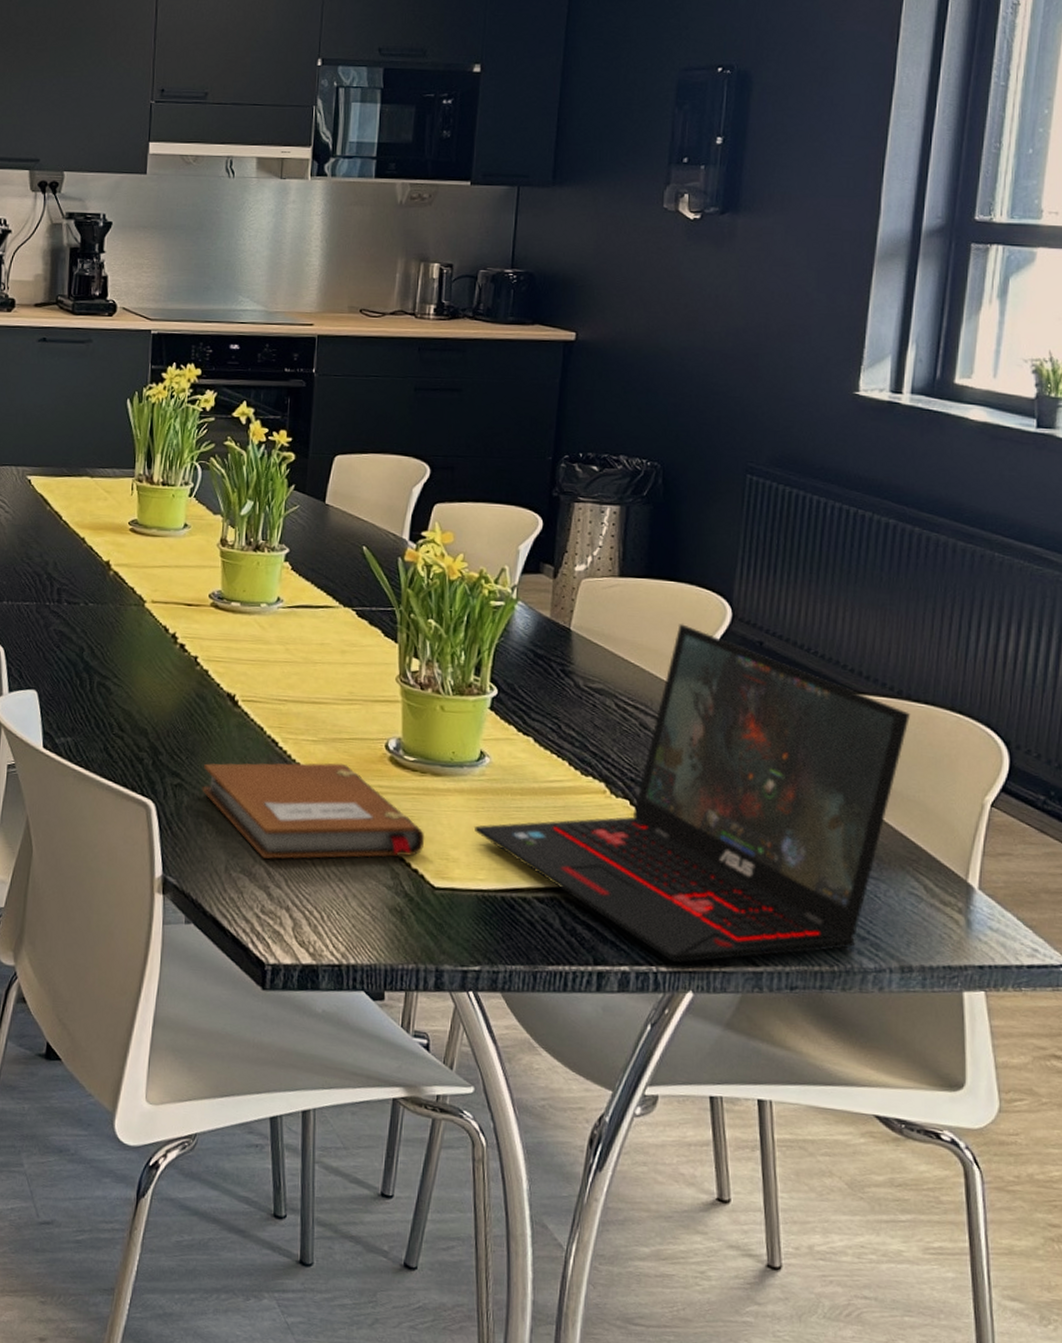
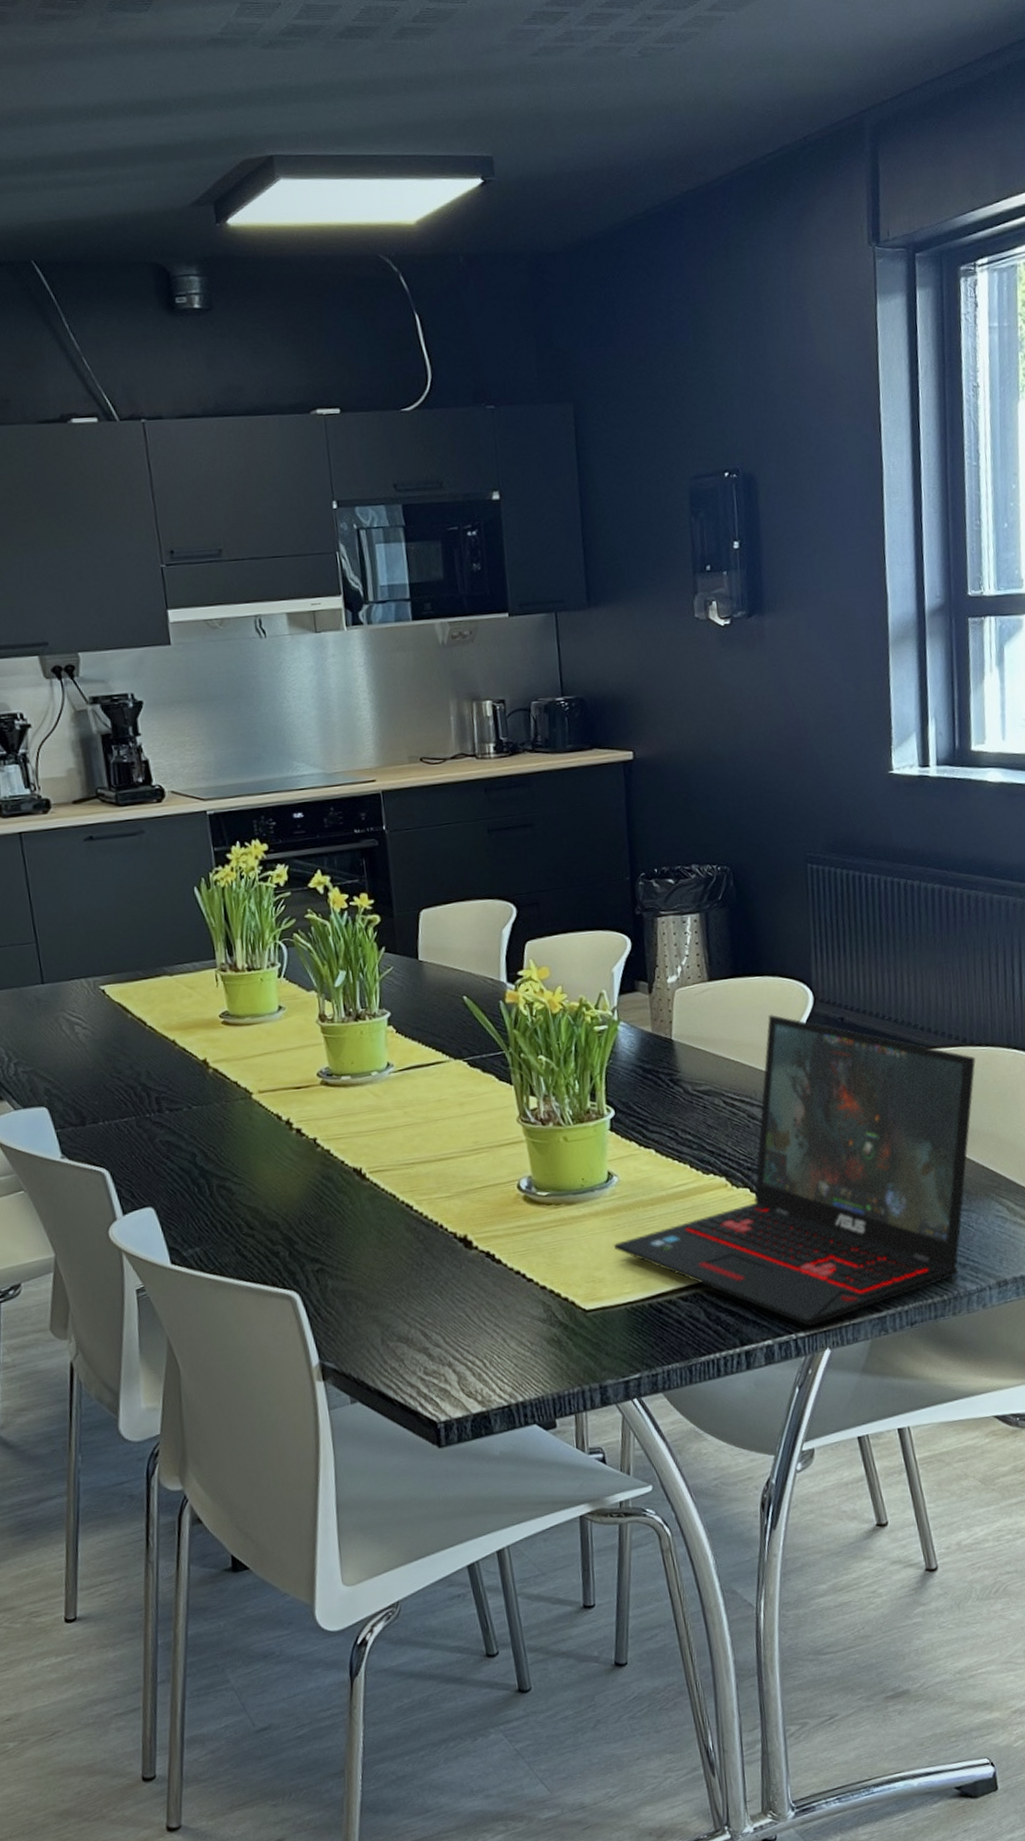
notebook: present [202,762,425,859] -> none [342,1212,570,1322]

